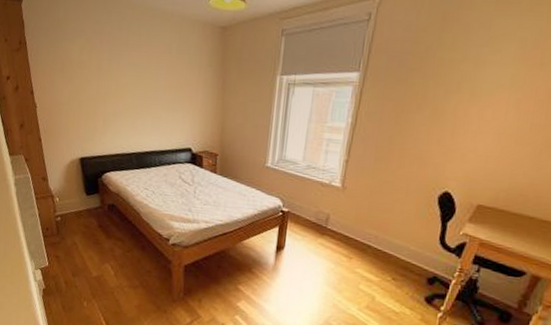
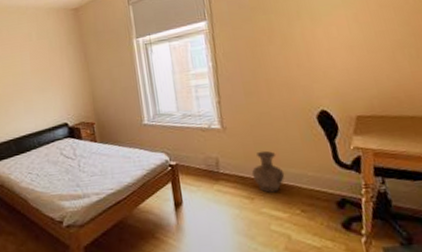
vase: none [357,217,389,257] -> present [251,150,285,193]

